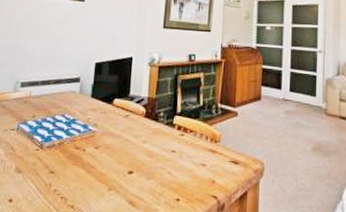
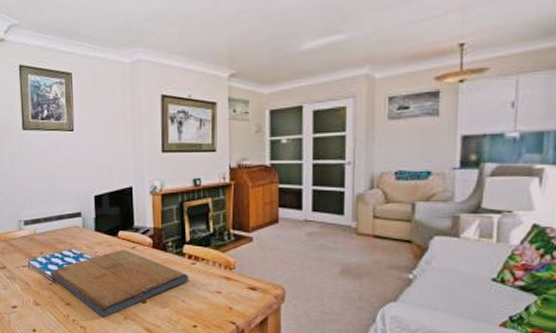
religious icon: none [38,117,177,188] -> present [50,250,189,318]

